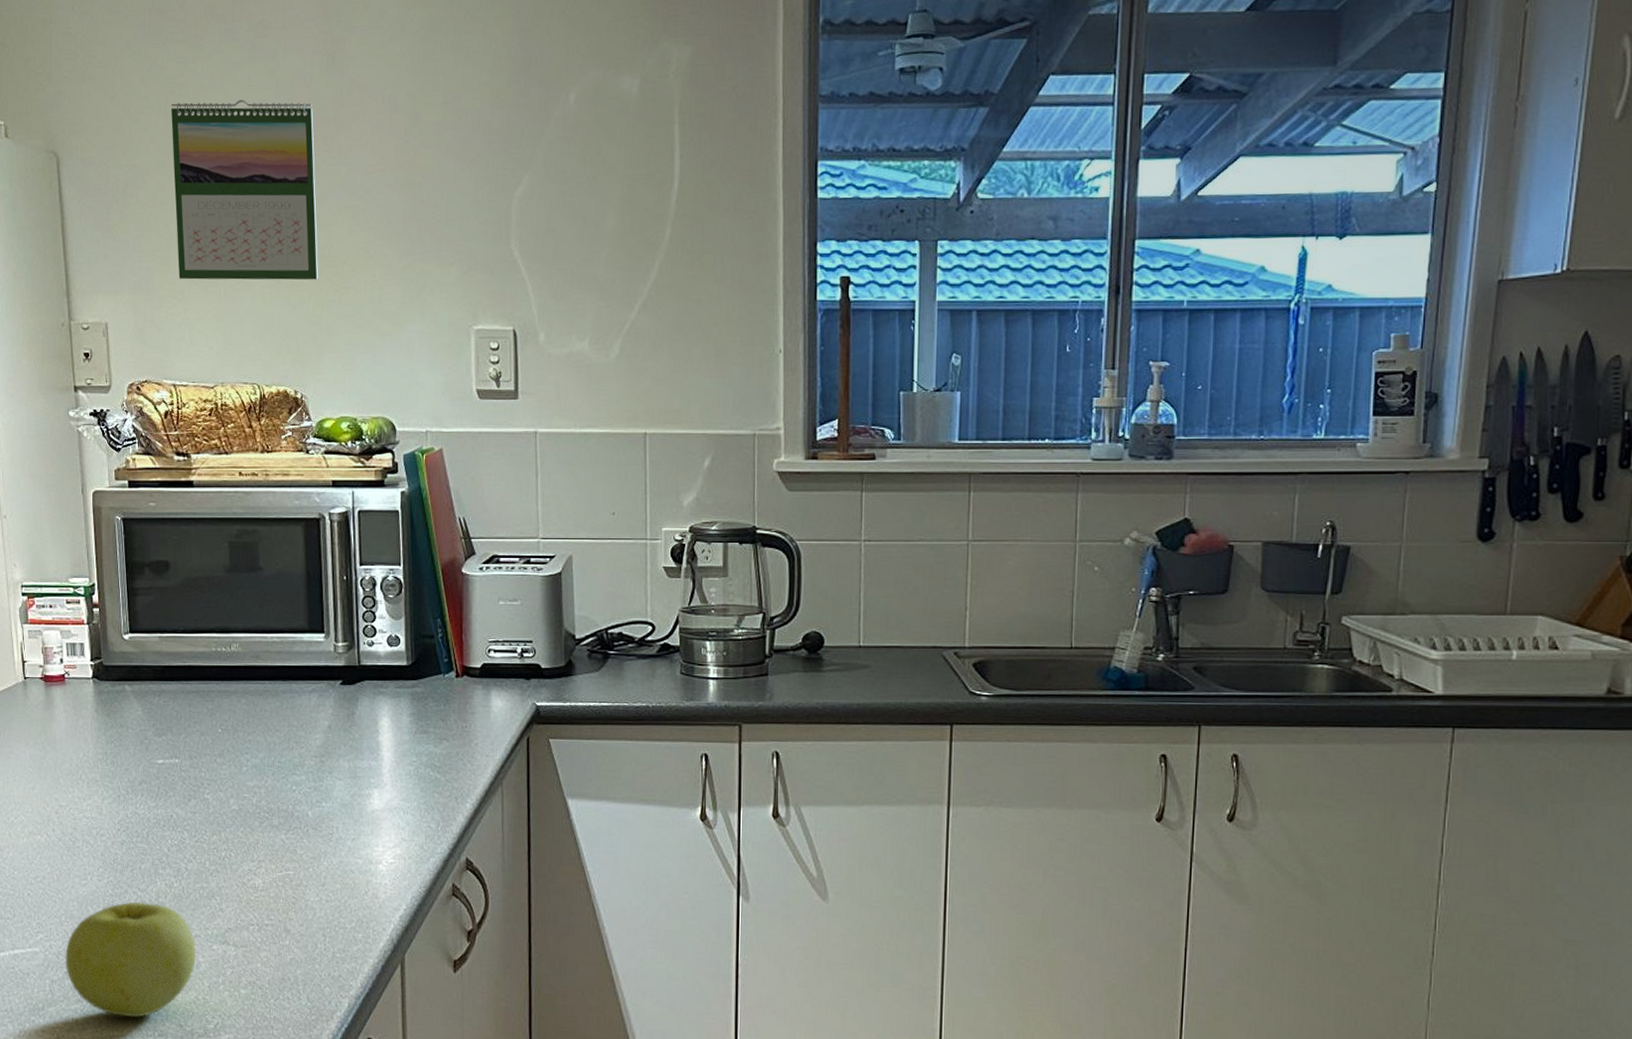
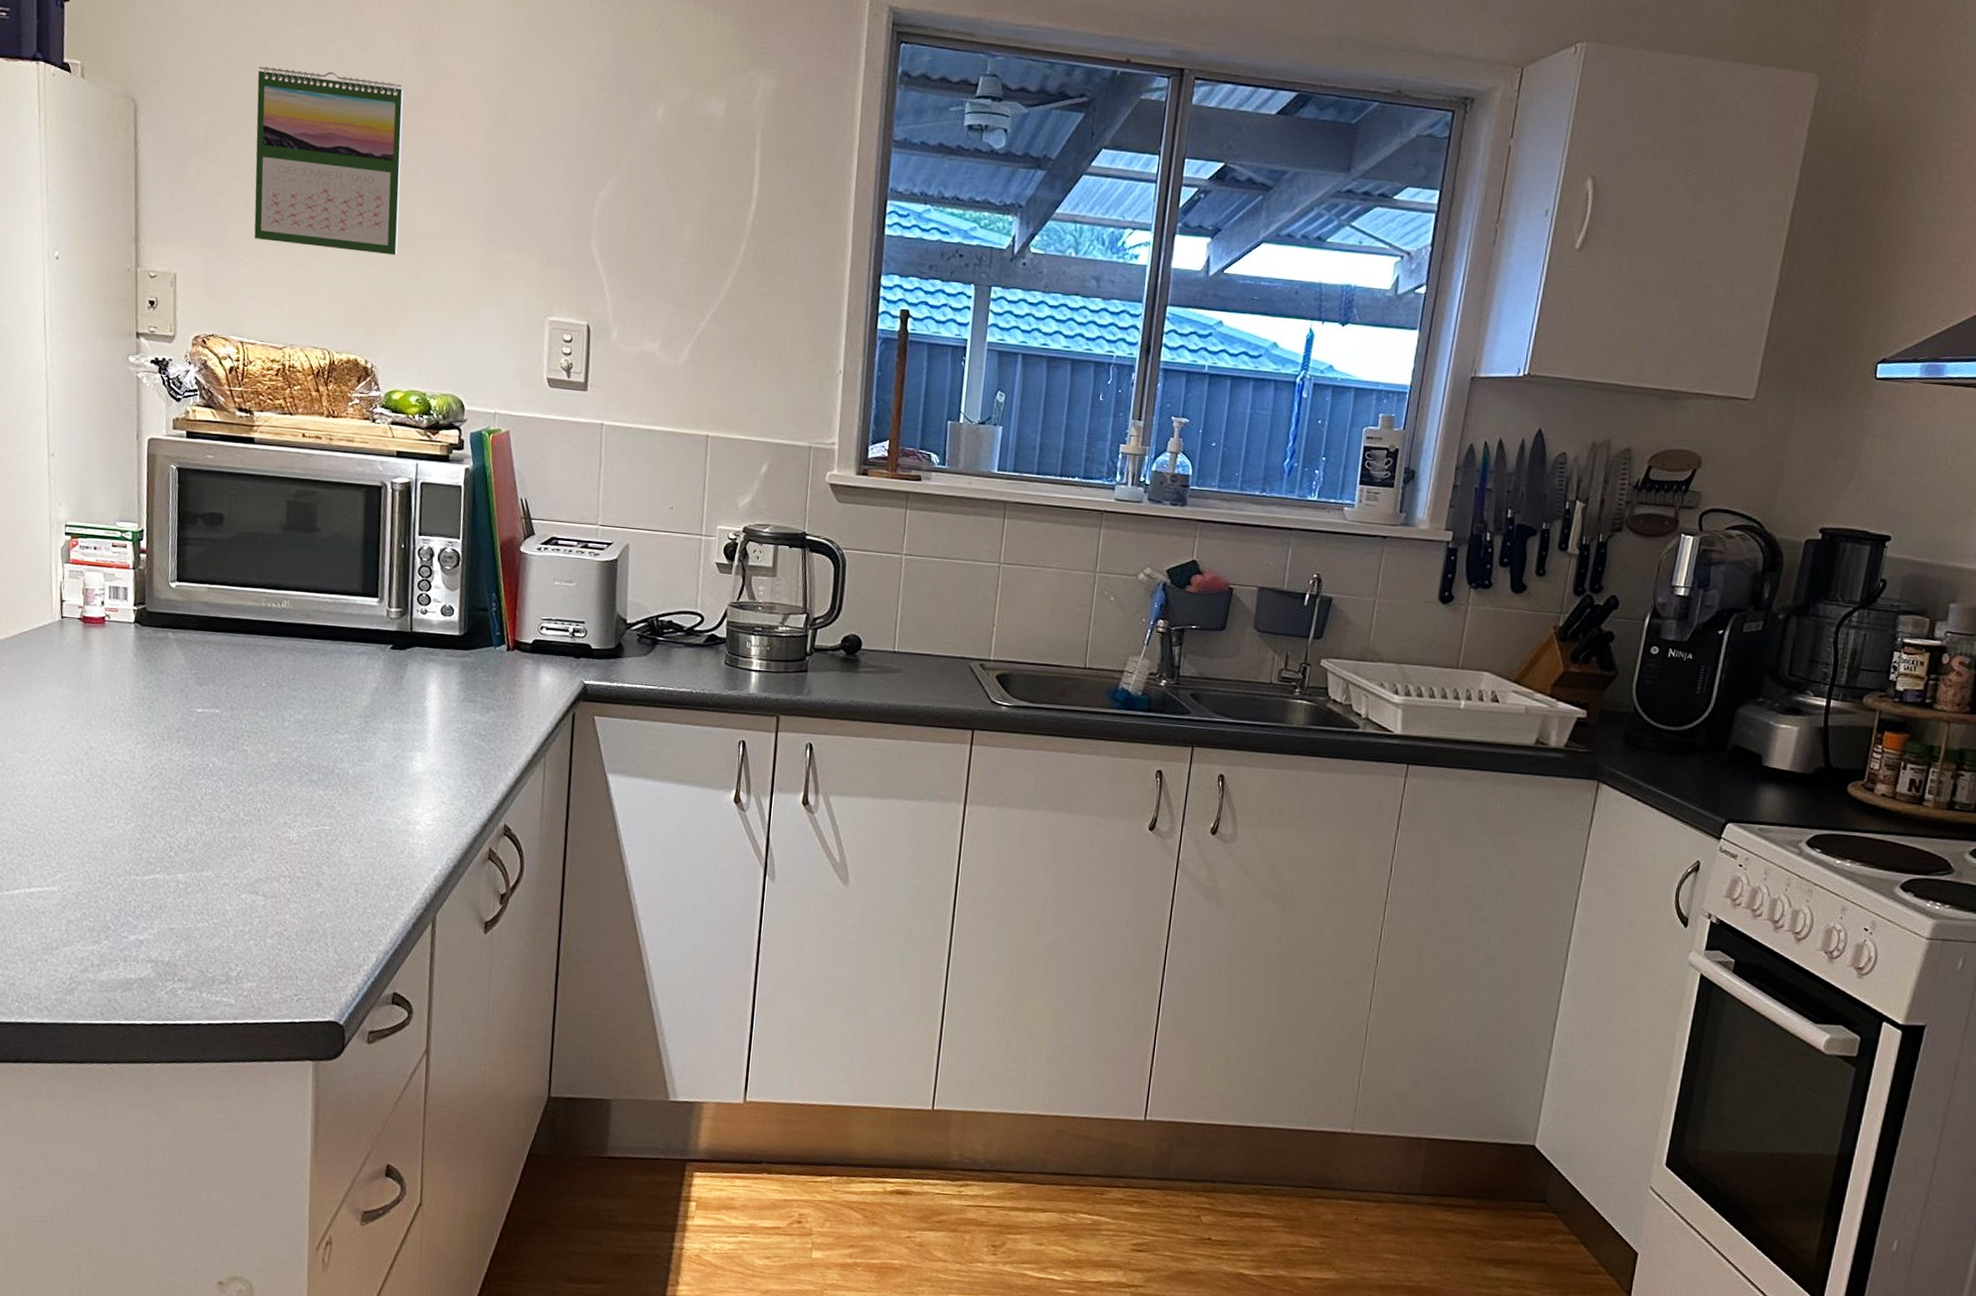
apple: present [65,901,197,1018] -> none [84,846,224,962]

